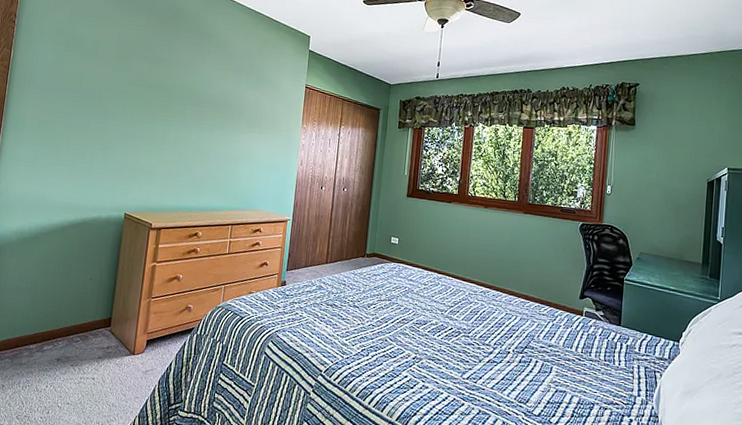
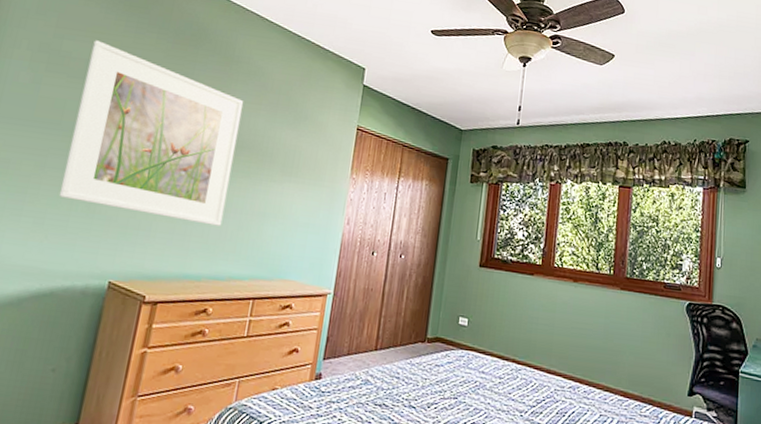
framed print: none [83,24,216,169] -> present [58,40,244,226]

